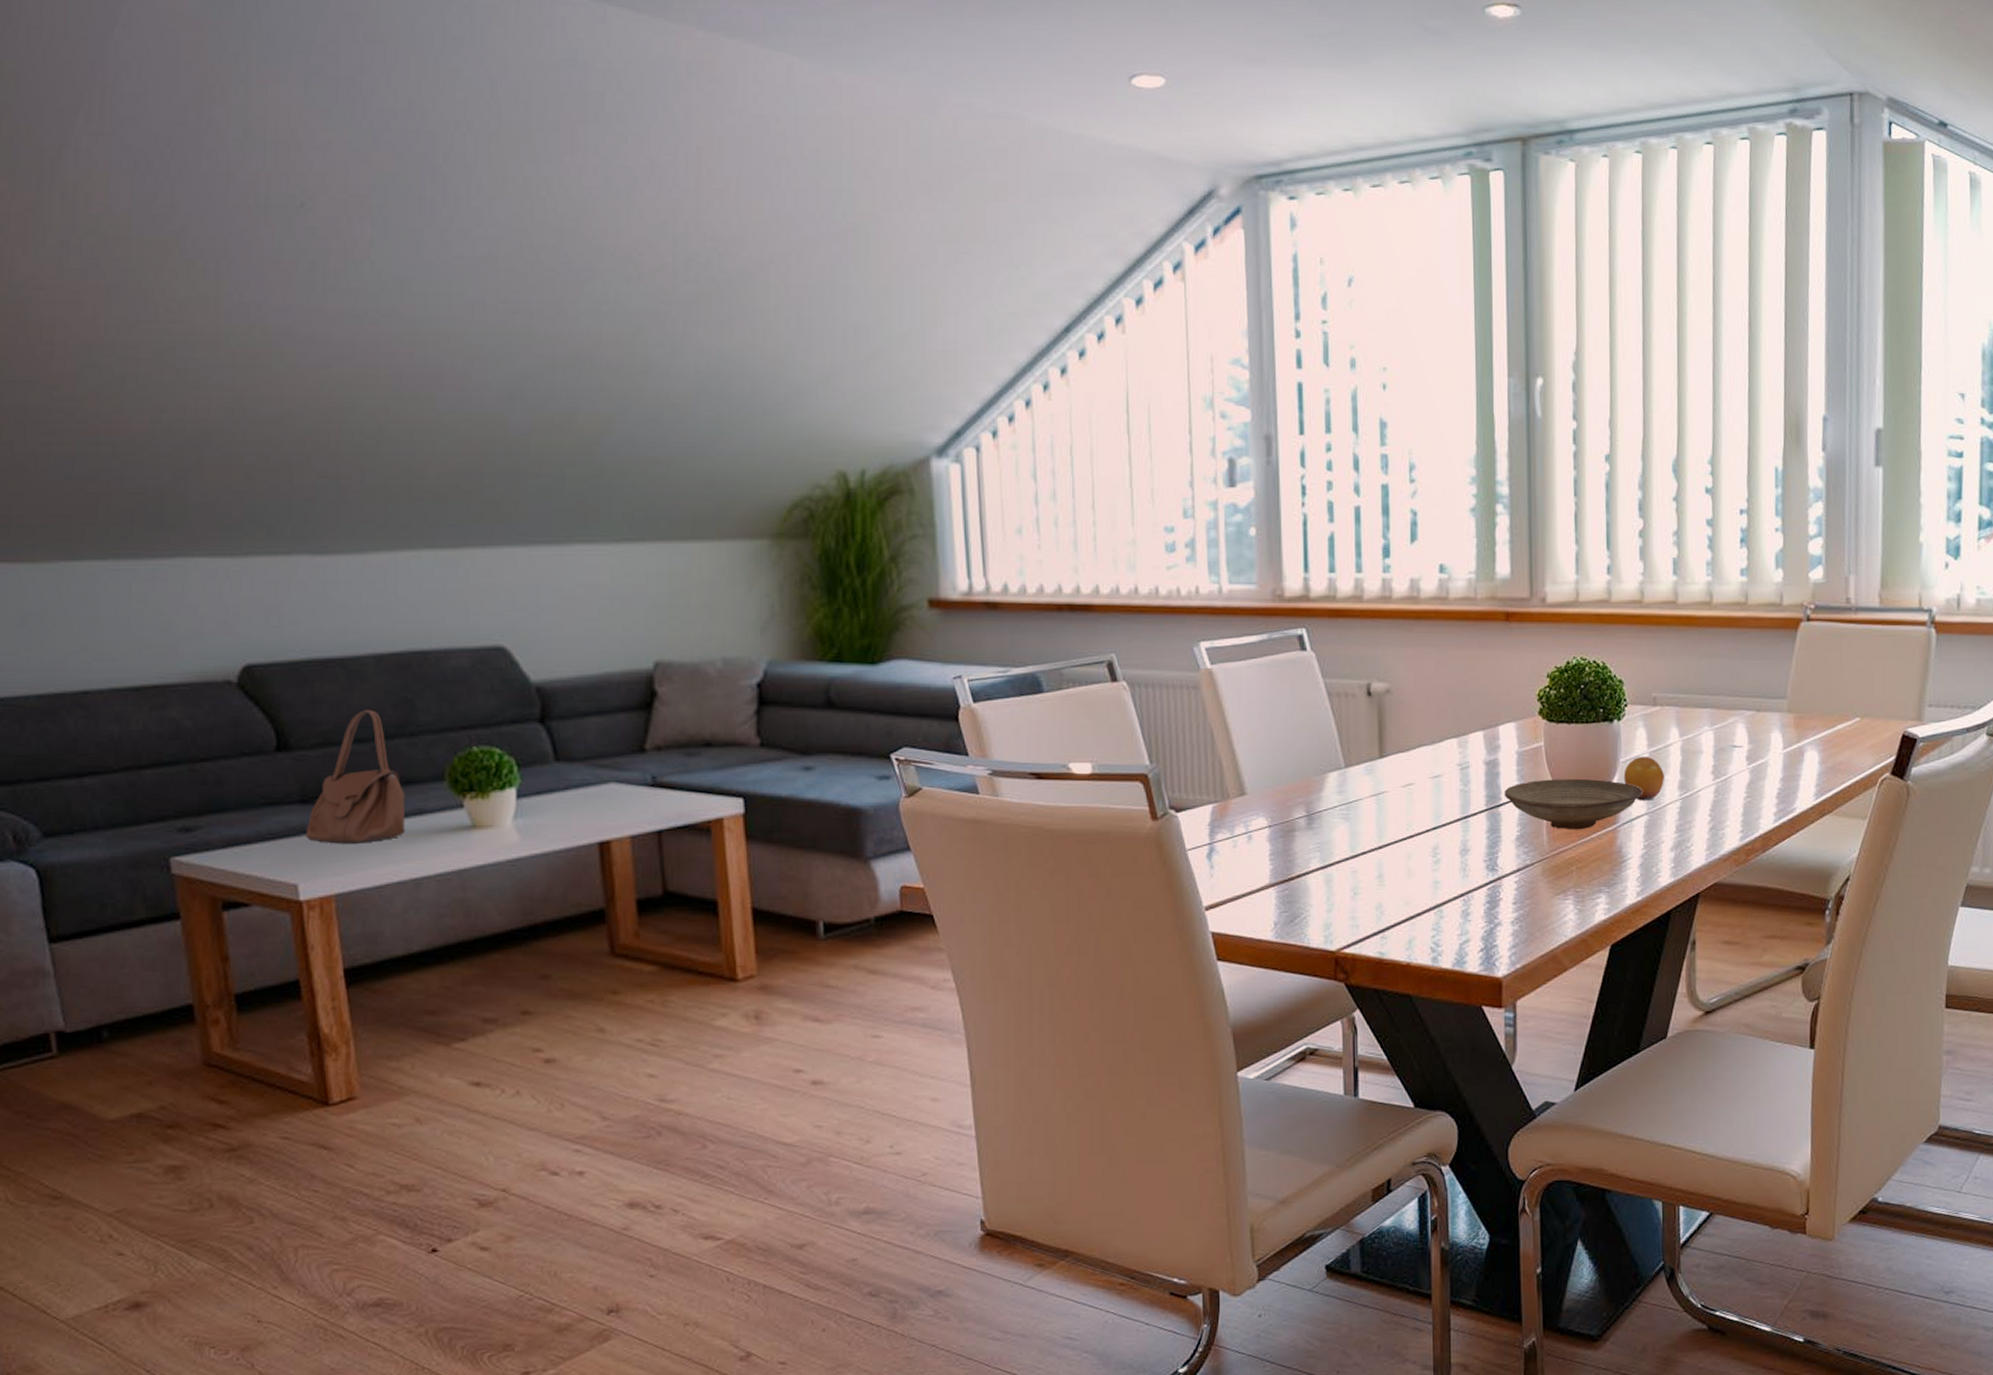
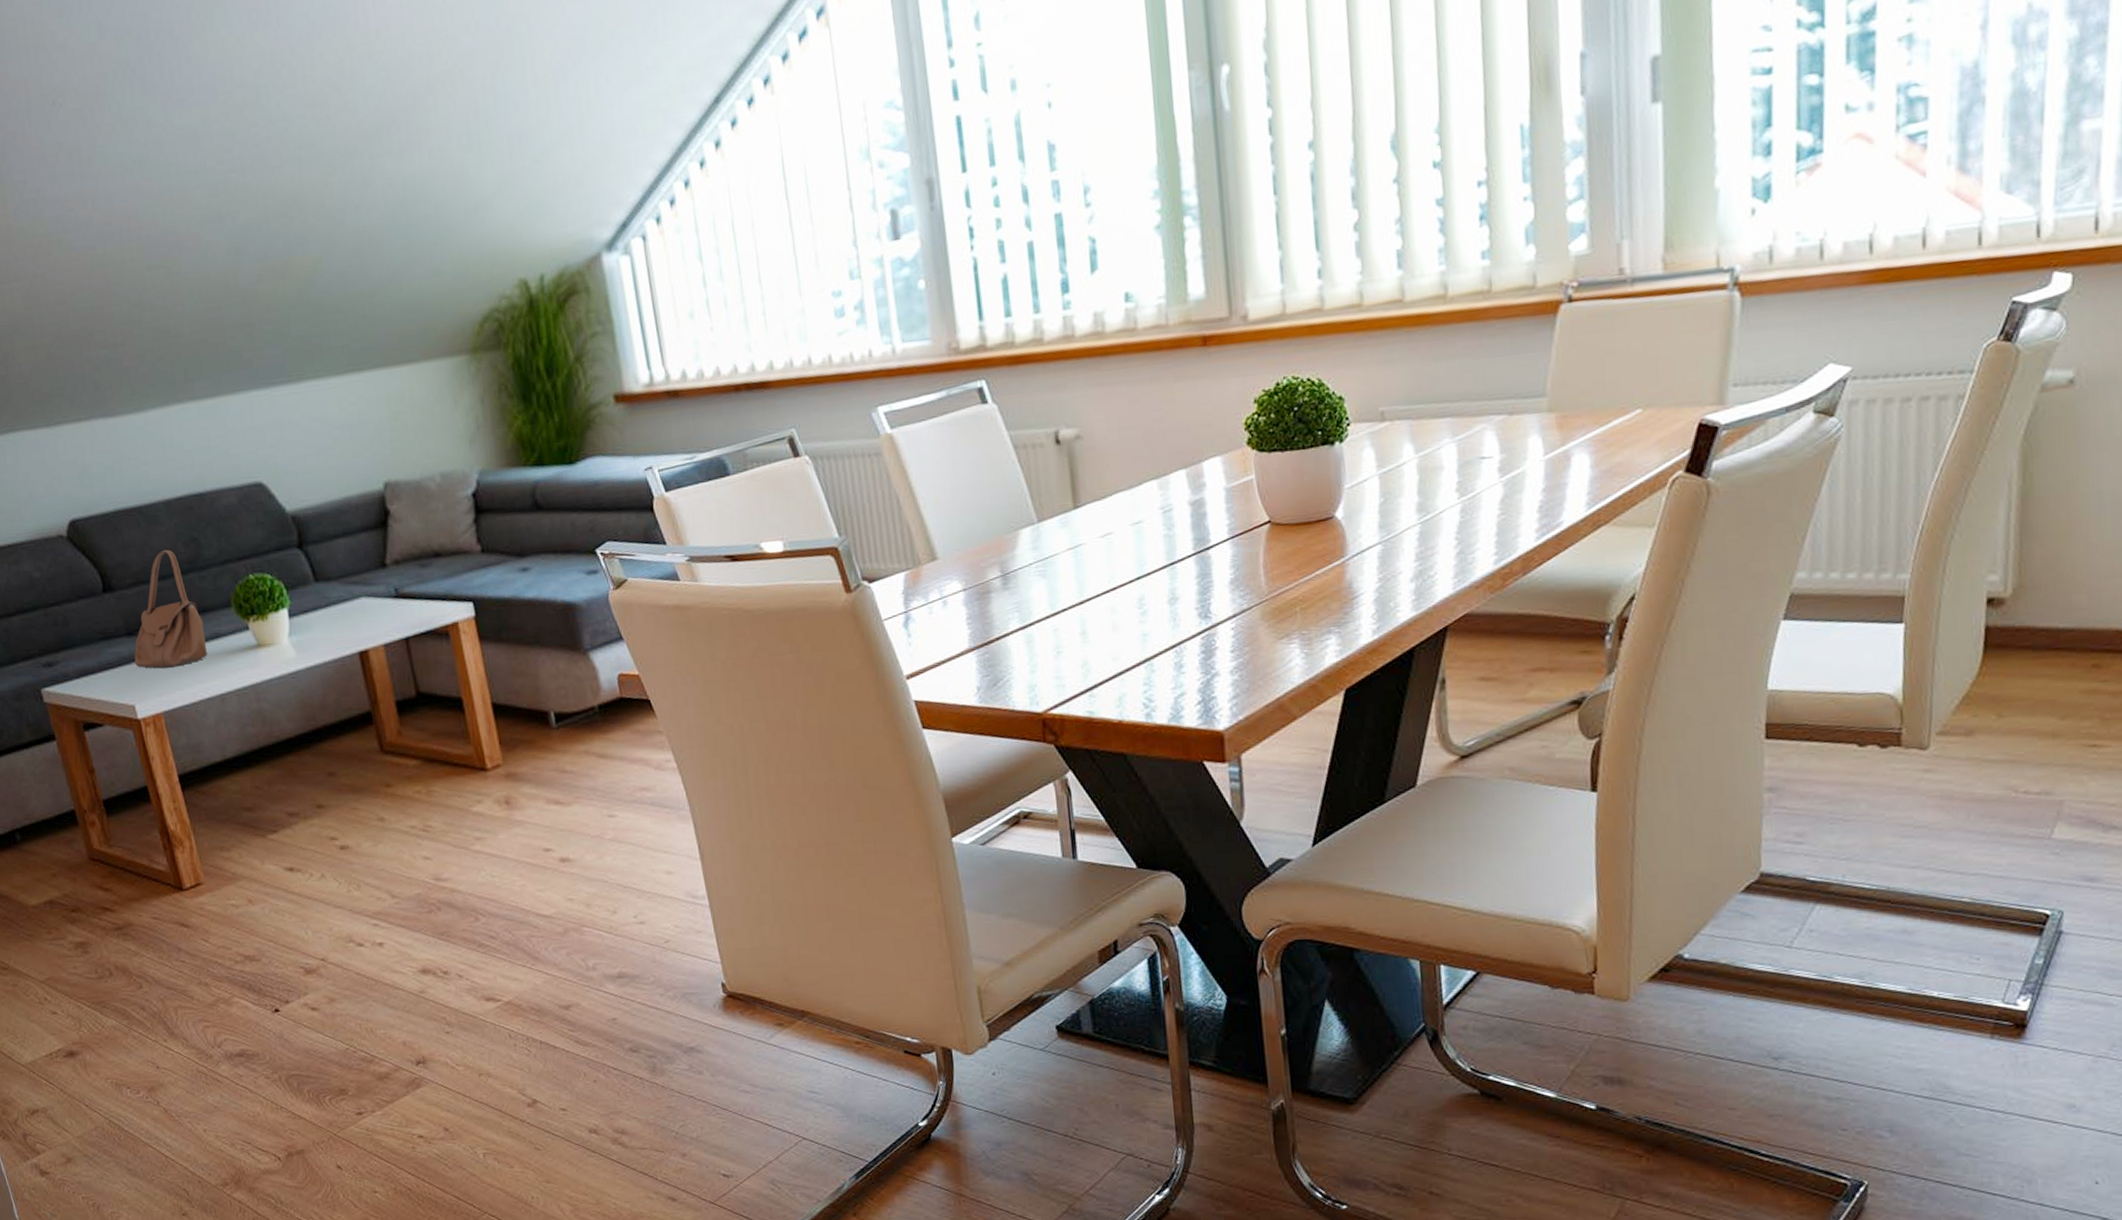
decorative bowl: present [1504,778,1642,830] -> none [1213,510,1373,568]
fruit: present [1623,756,1664,801] -> none [1350,478,1399,530]

